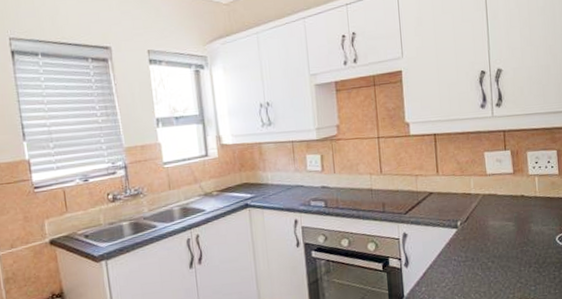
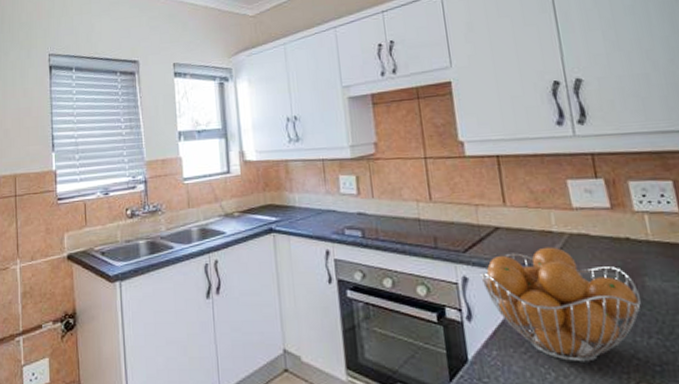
fruit basket: none [416,205,527,290] -> present [480,246,641,362]

